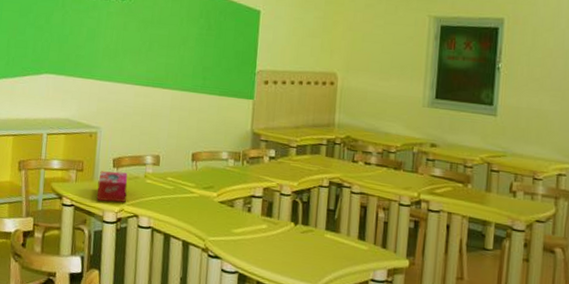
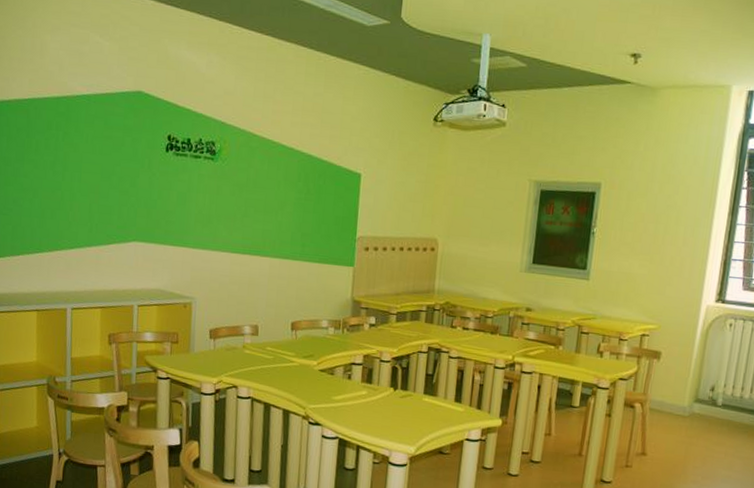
tissue box: present [96,171,128,203] -> none [193,342,226,374]

